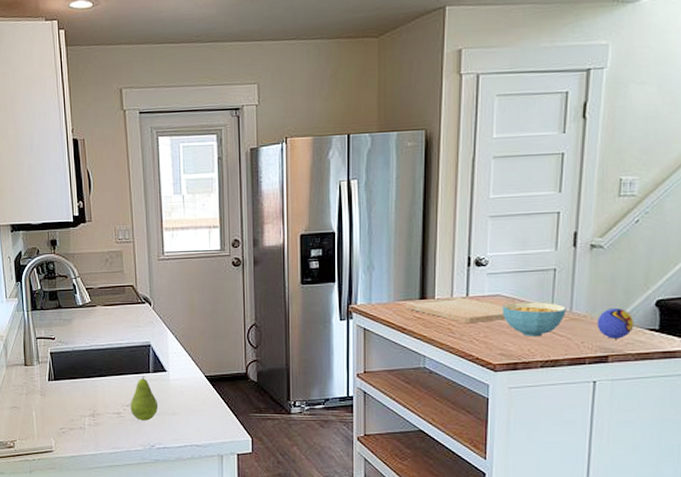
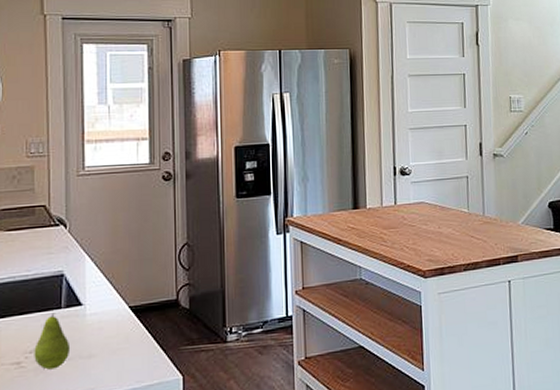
cutting board: present [405,297,506,324] -> none [339,206,431,232]
cereal bowl: present [502,302,567,337] -> none [426,207,481,242]
decorative ball: present [596,307,634,339] -> none [505,210,535,240]

